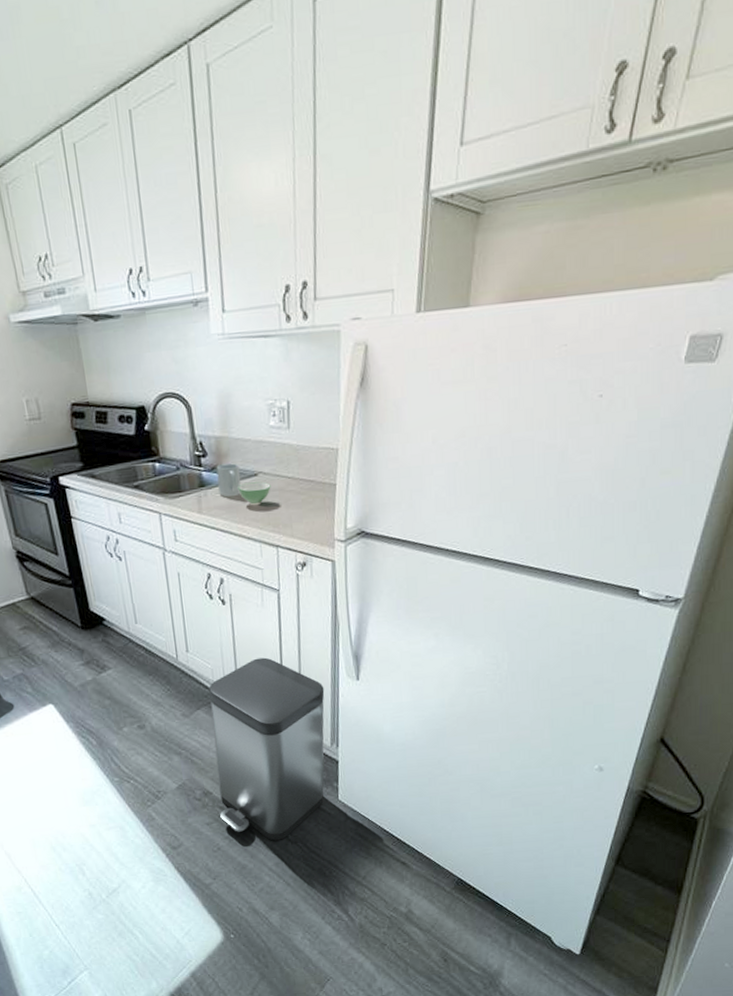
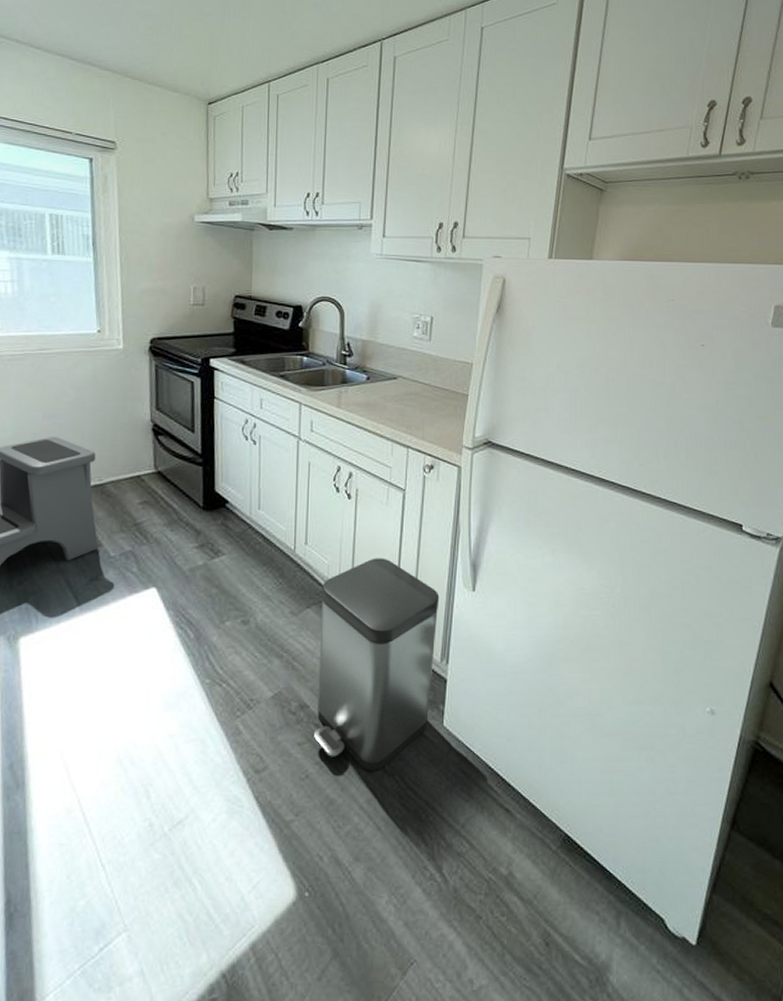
mug: present [216,463,242,497] -> none [359,365,382,396]
bowl: present [238,481,271,506] -> none [377,384,408,407]

